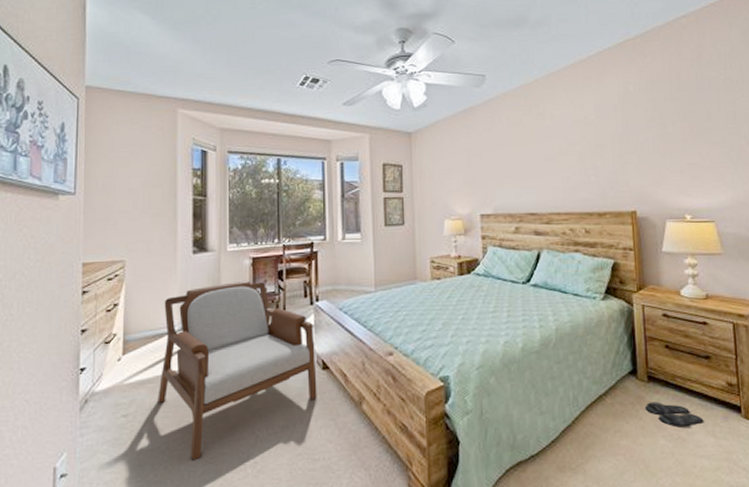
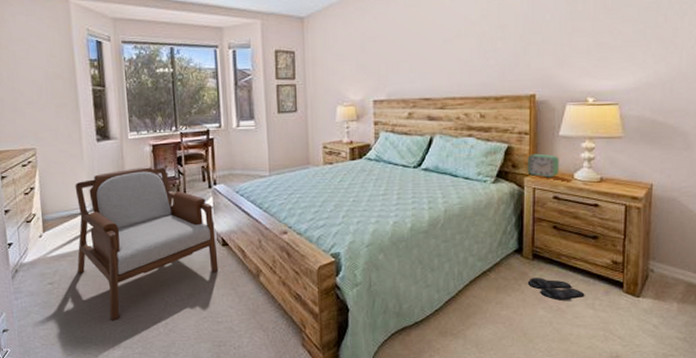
alarm clock: none [634,269,666,295] -> present [527,153,559,178]

